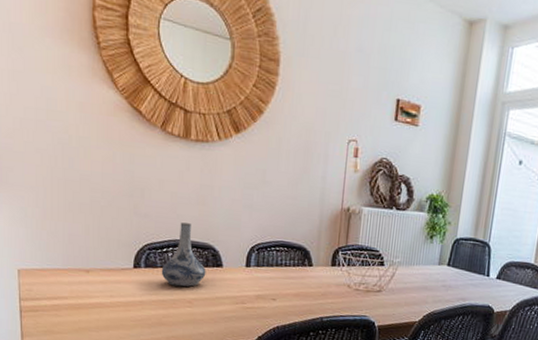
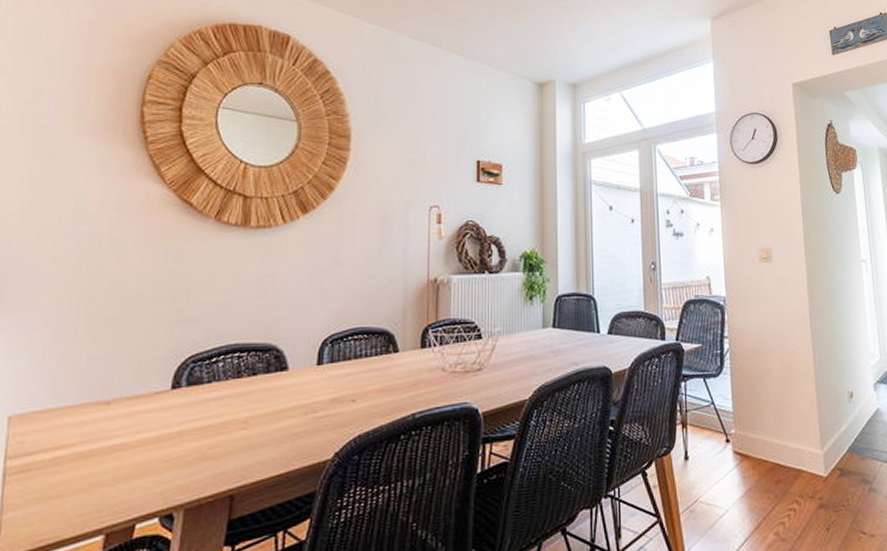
decorative vase: present [161,222,206,287] -> none [208,322,267,405]

